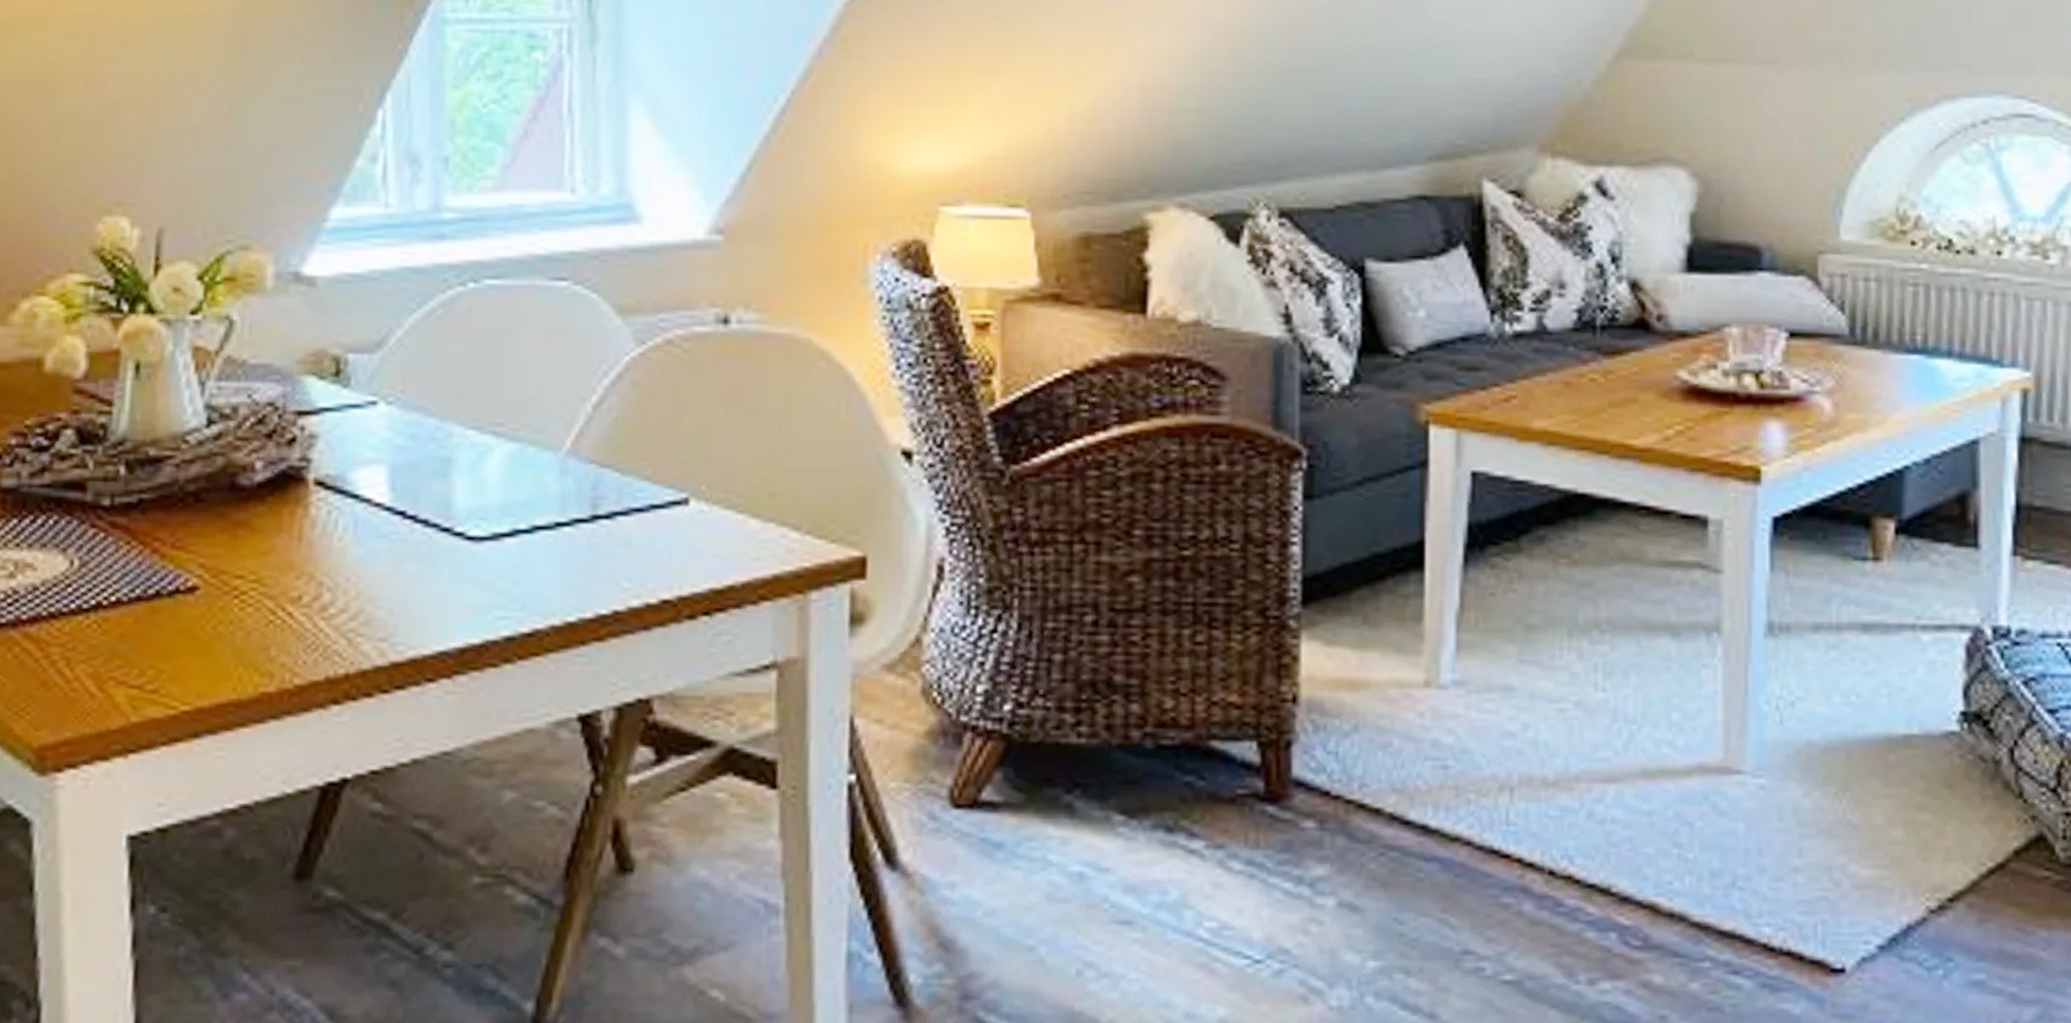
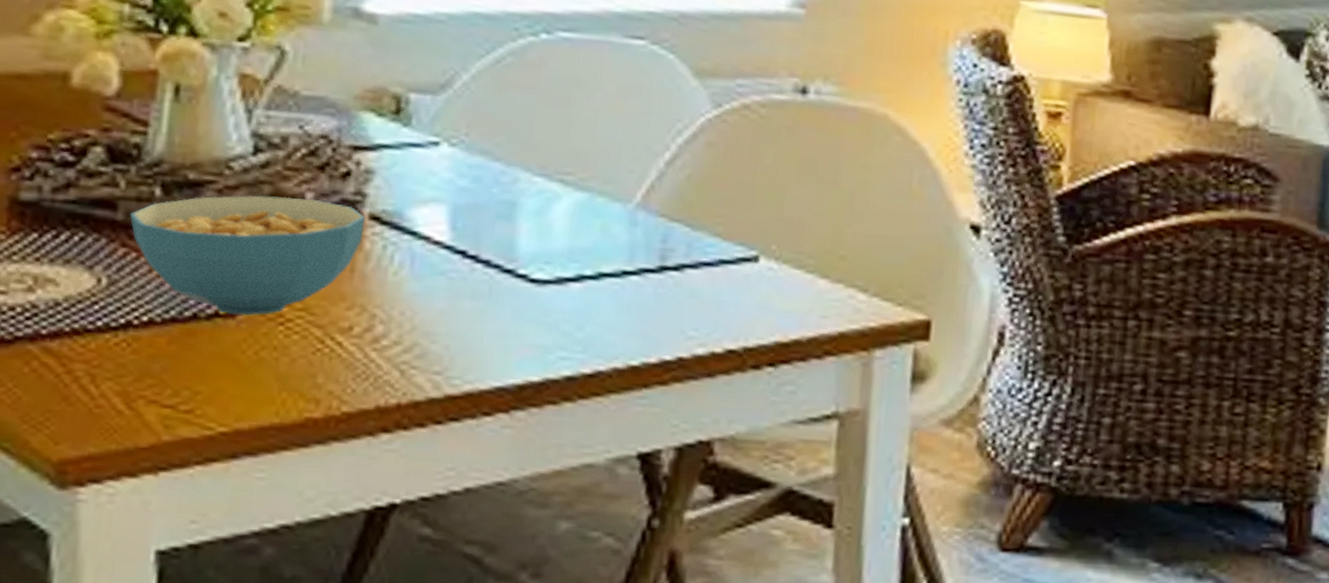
cereal bowl: none [97,467,311,590] -> present [129,195,366,316]

